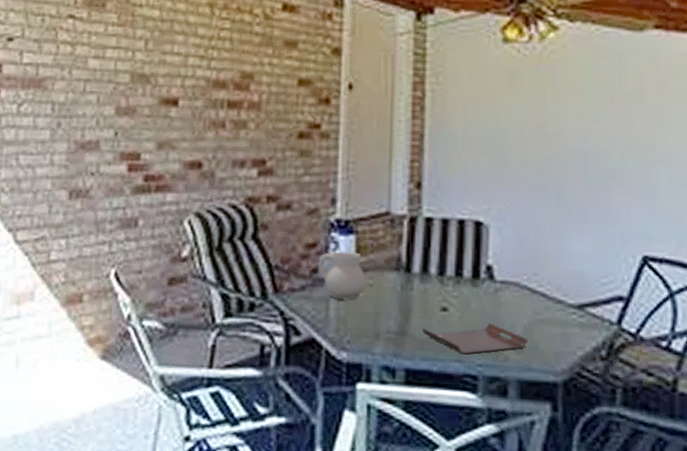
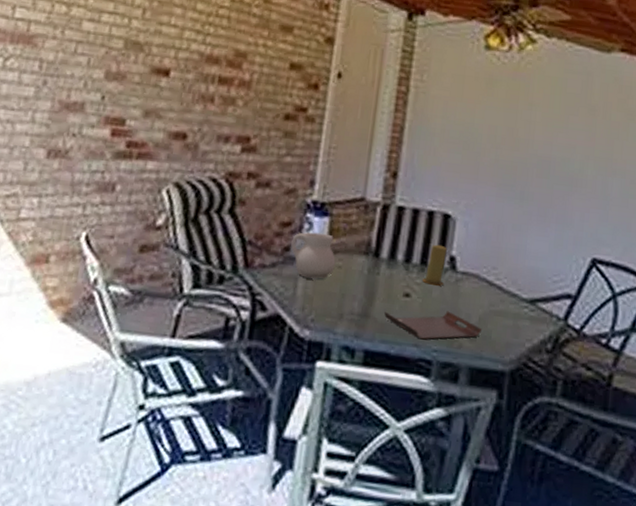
candle: none [459,254,482,297] -> present [423,244,447,286]

